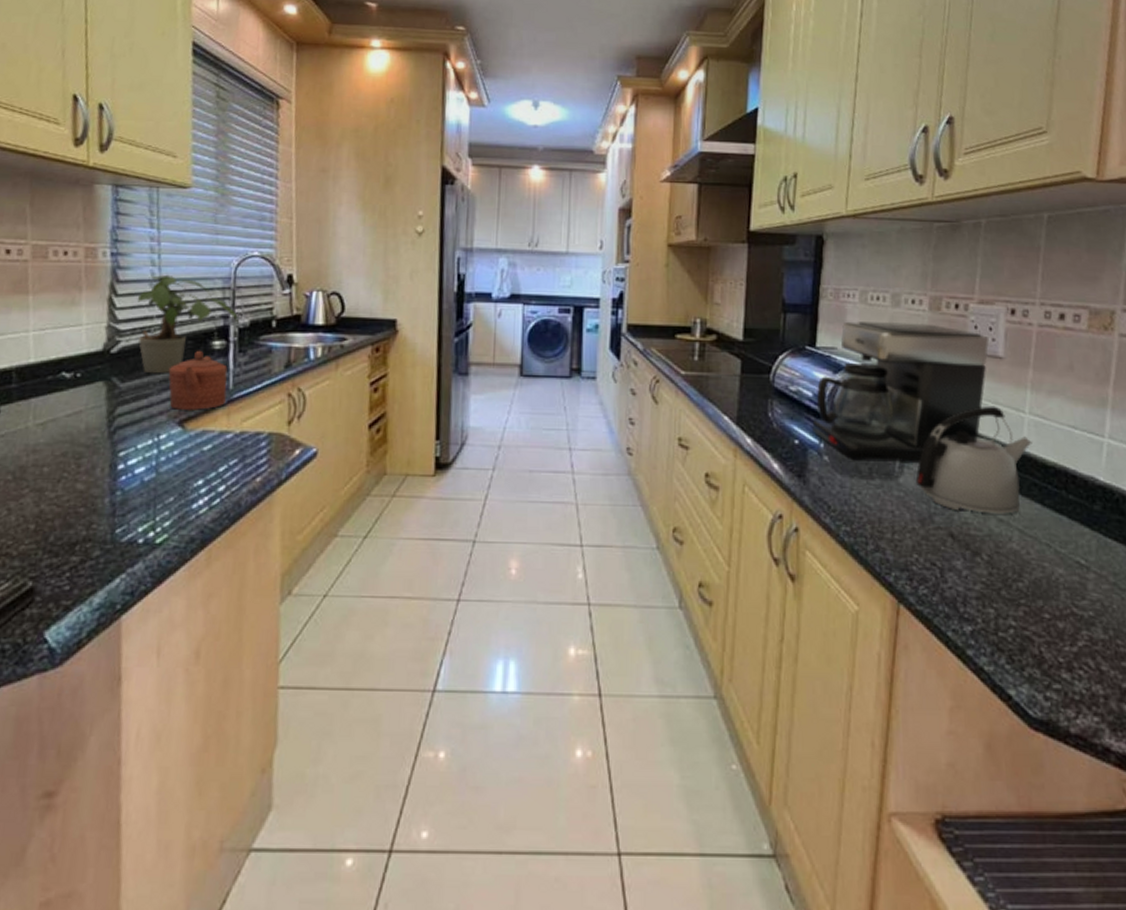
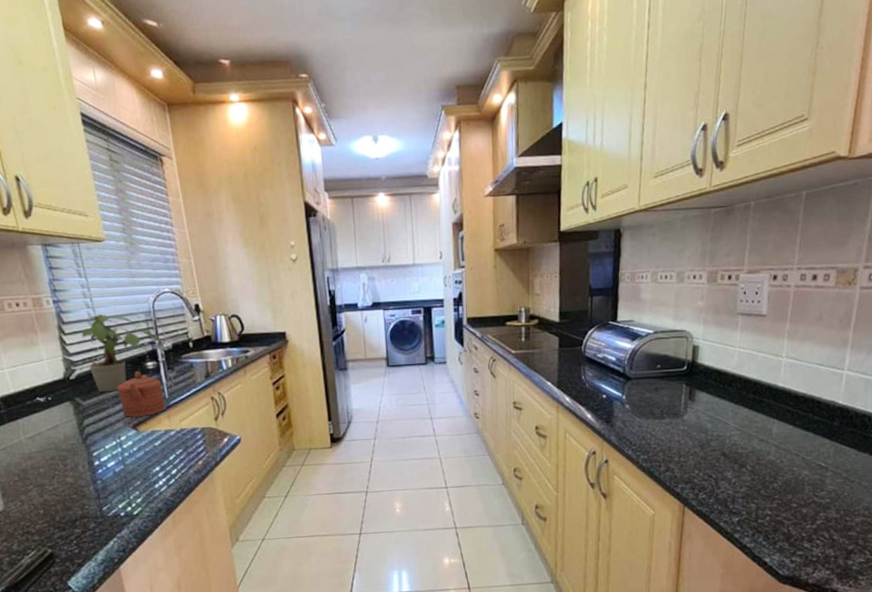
coffee maker: present [812,321,990,461] -> none [616,294,756,405]
kettle: present [915,406,1032,514] -> none [696,354,787,437]

